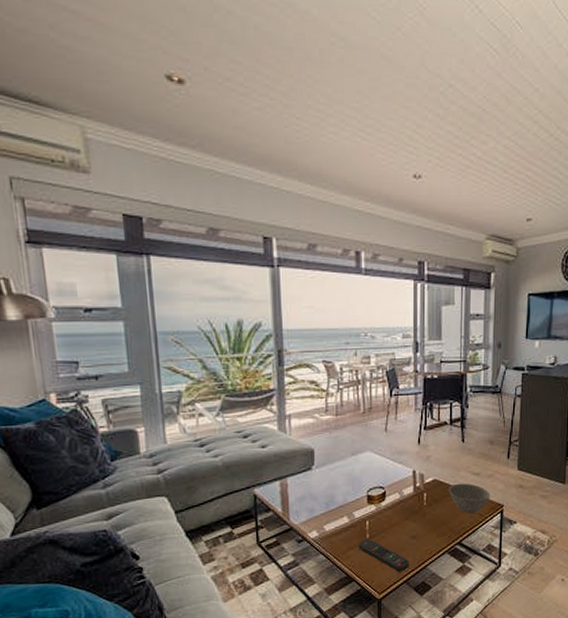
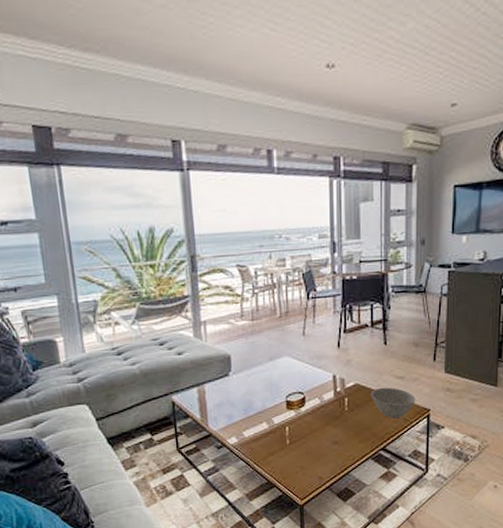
remote control: present [359,538,409,572] -> none [279,444,331,478]

